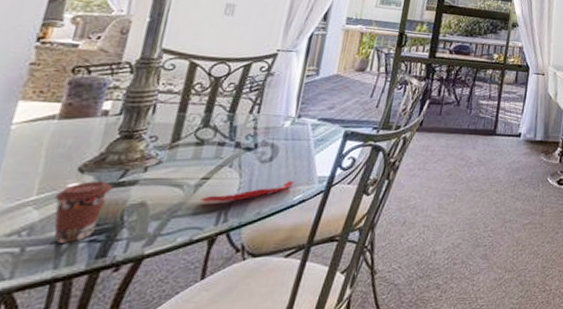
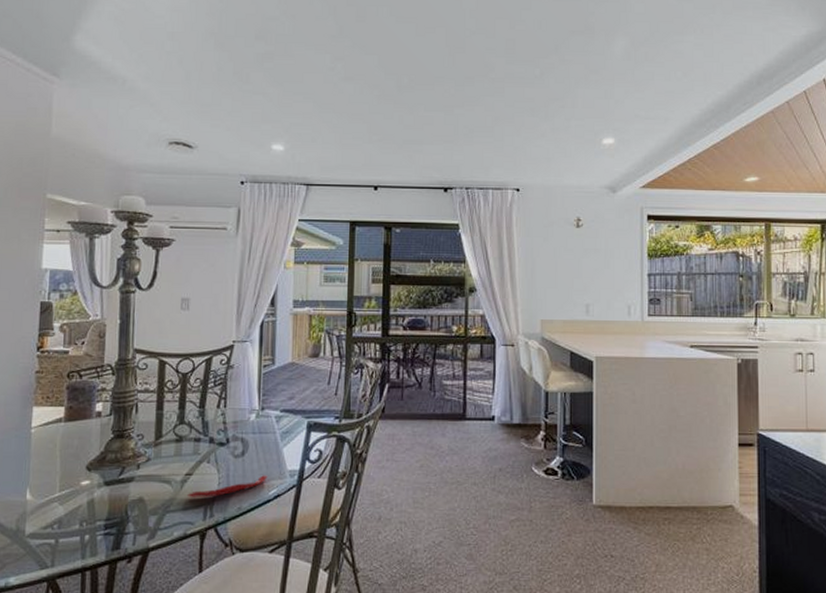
coffee cup: present [54,181,114,243] -> none [72,478,116,536]

